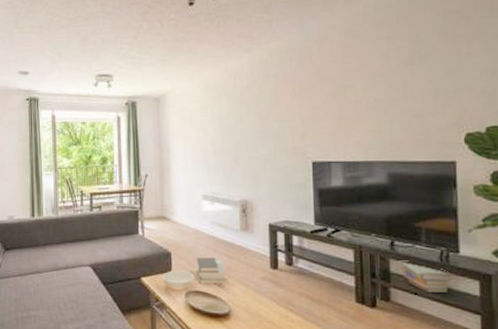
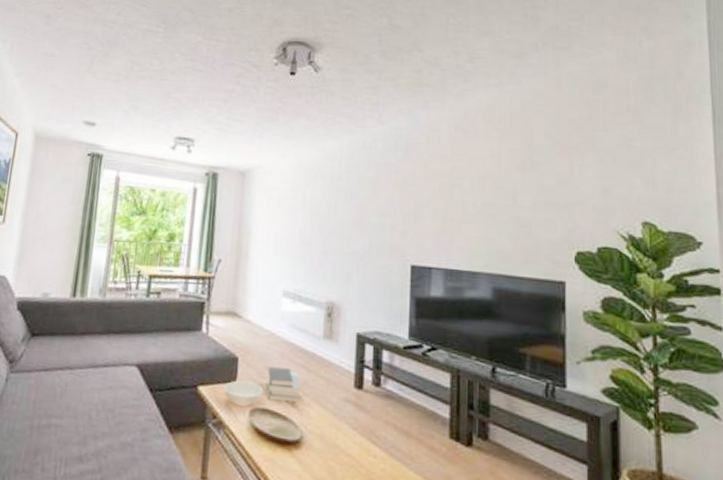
books: present [398,260,450,294] -> none [499,391,555,435]

